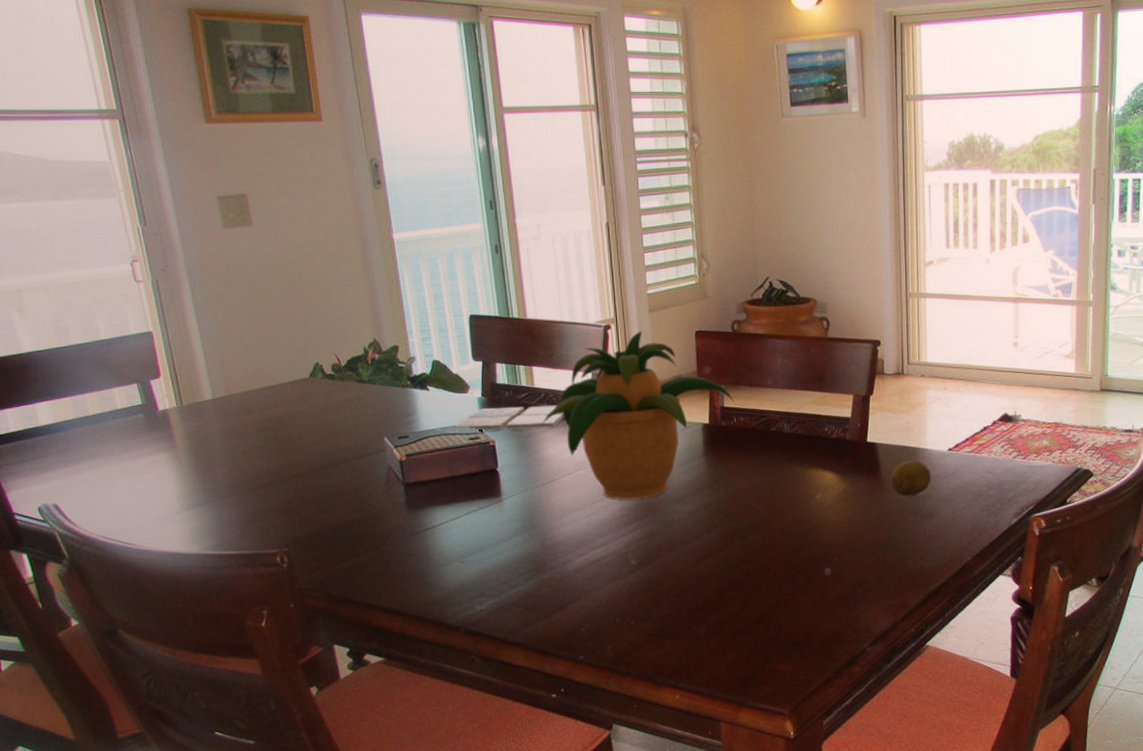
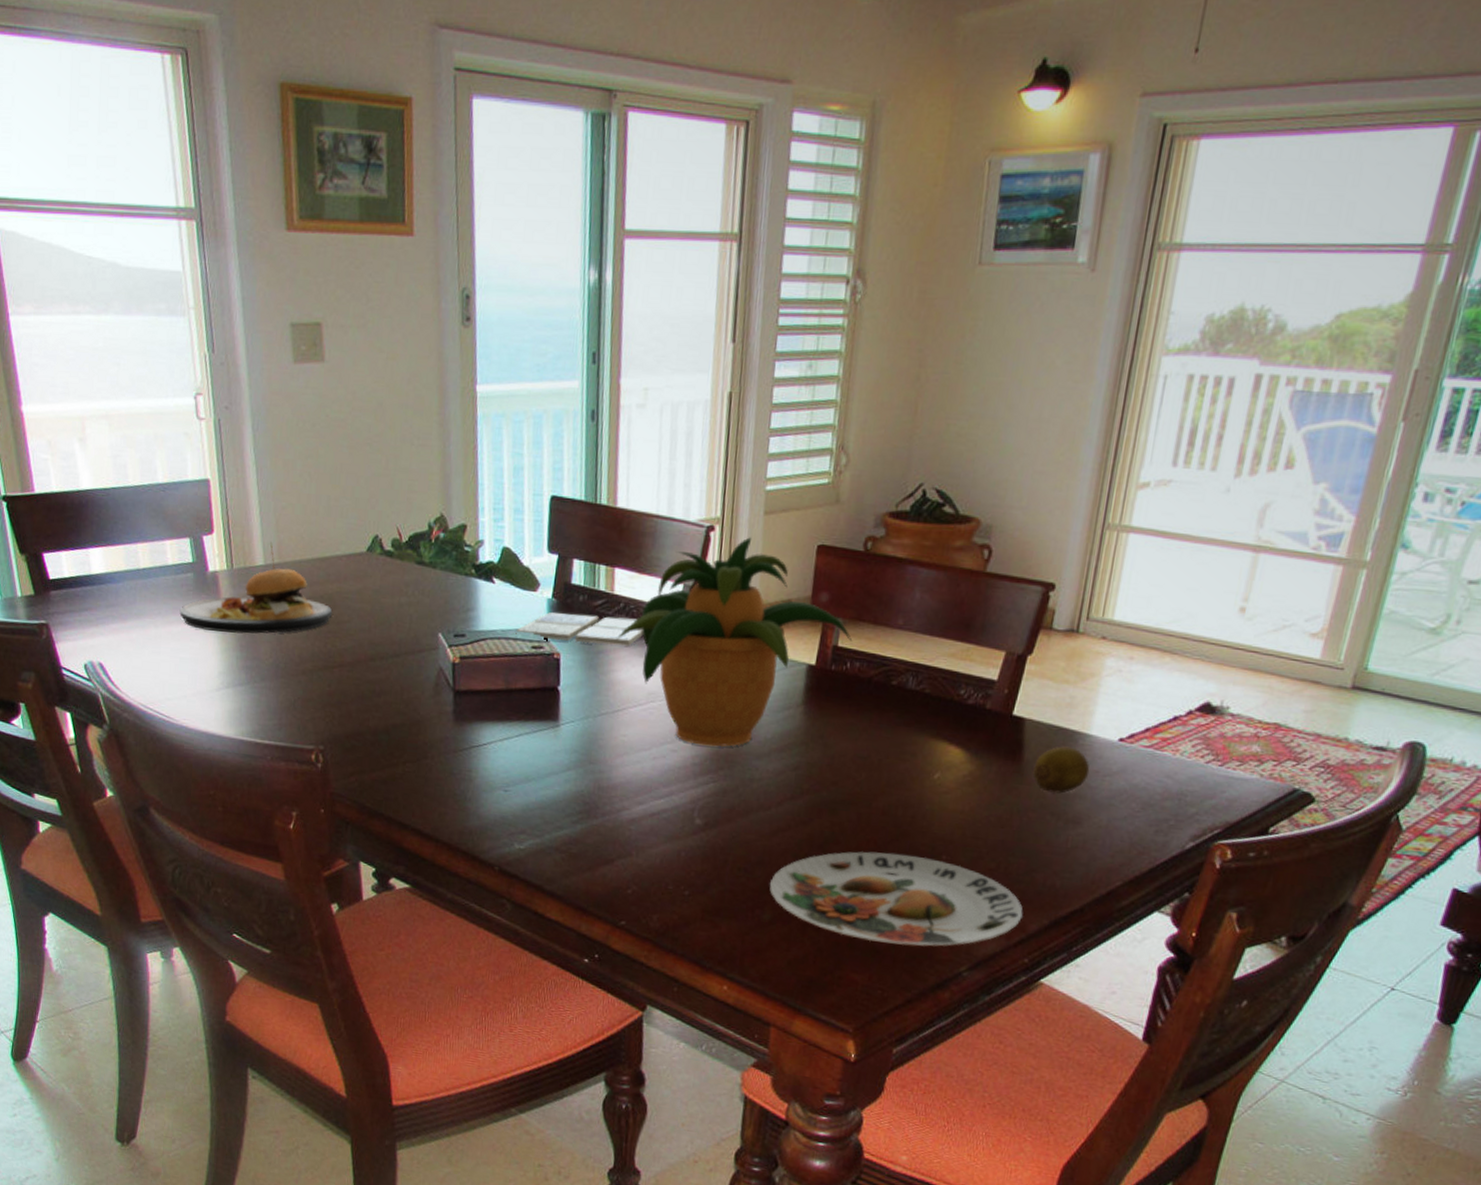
plate: none [133,379,283,462] -> present [179,542,333,634]
plate: none [700,561,904,636] -> present [769,851,1023,947]

